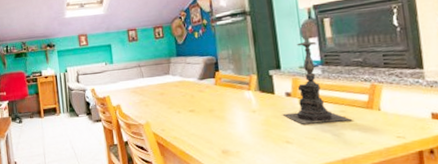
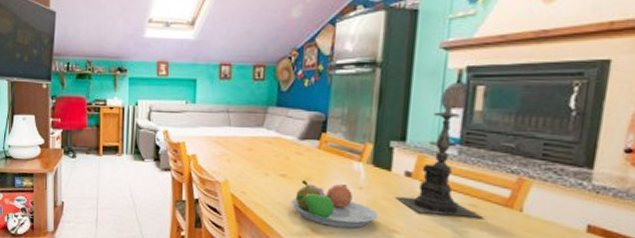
fruit bowl: none [201,111,273,147] -> present [290,180,379,228]

